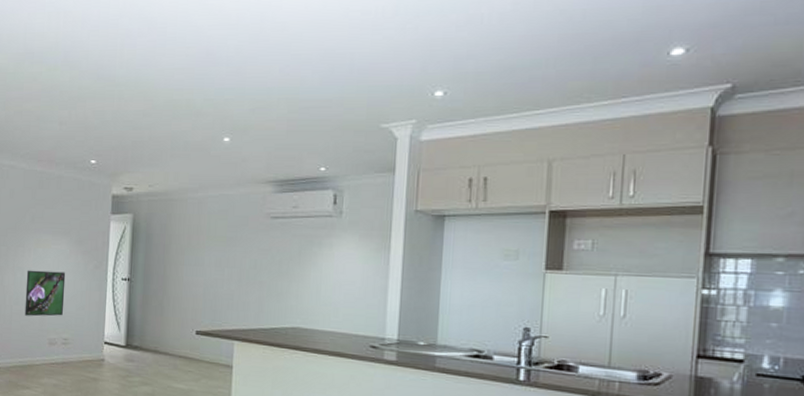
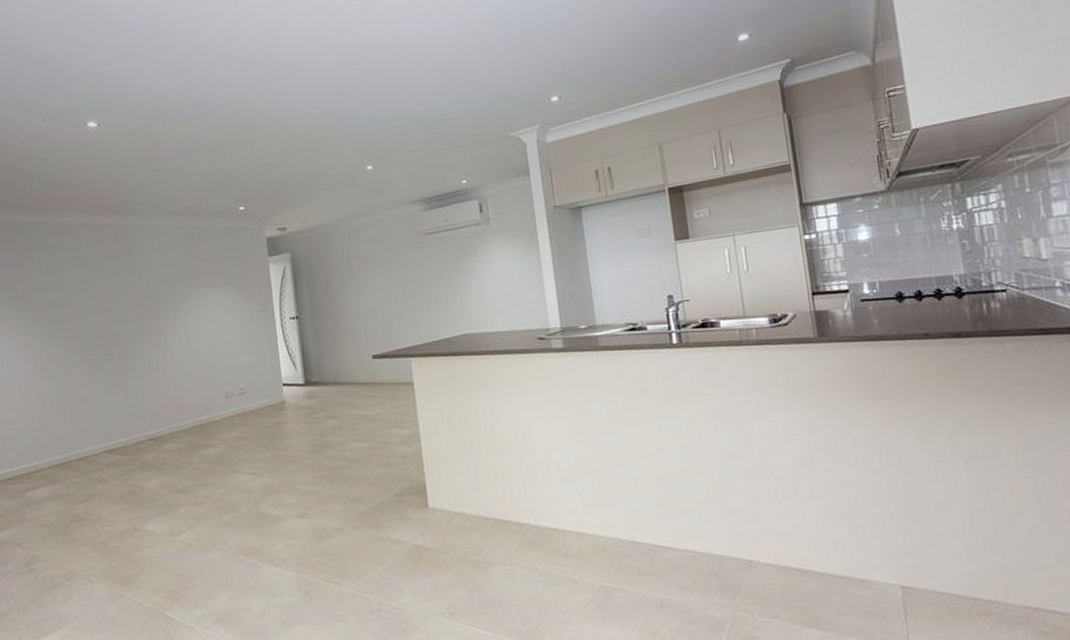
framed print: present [24,270,66,317] -> none [190,322,236,374]

